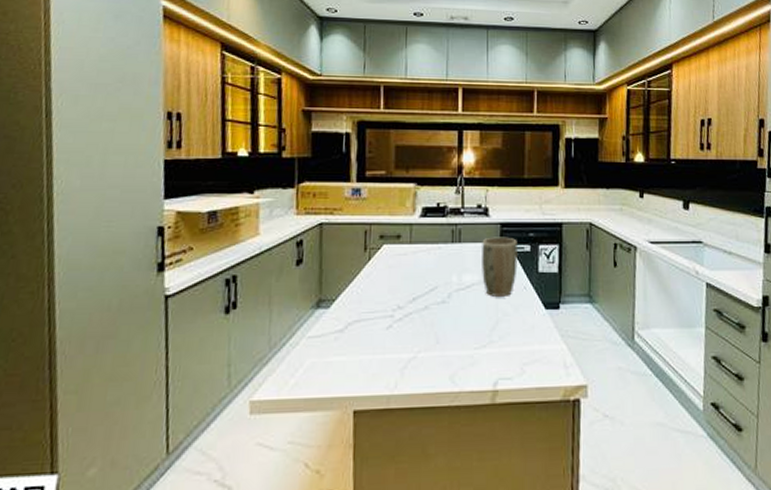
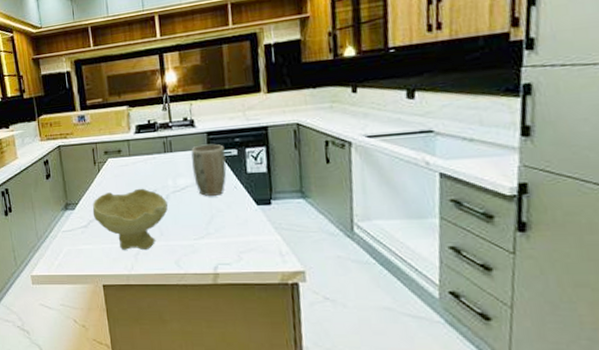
bowl: none [353,284,448,362] -> present [92,188,168,250]

